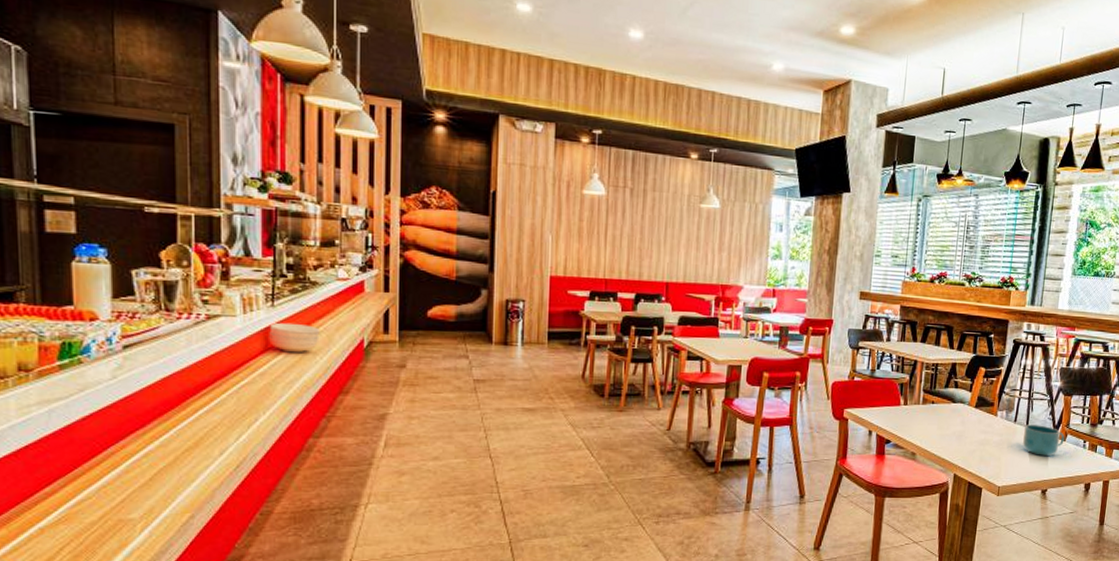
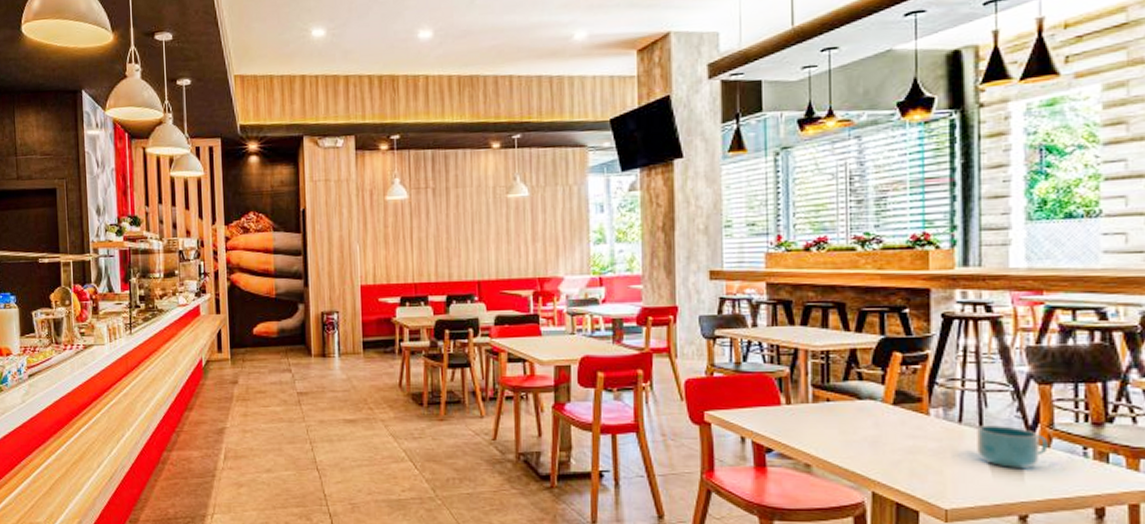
bowl: present [269,322,320,353] -> none [129,347,167,375]

